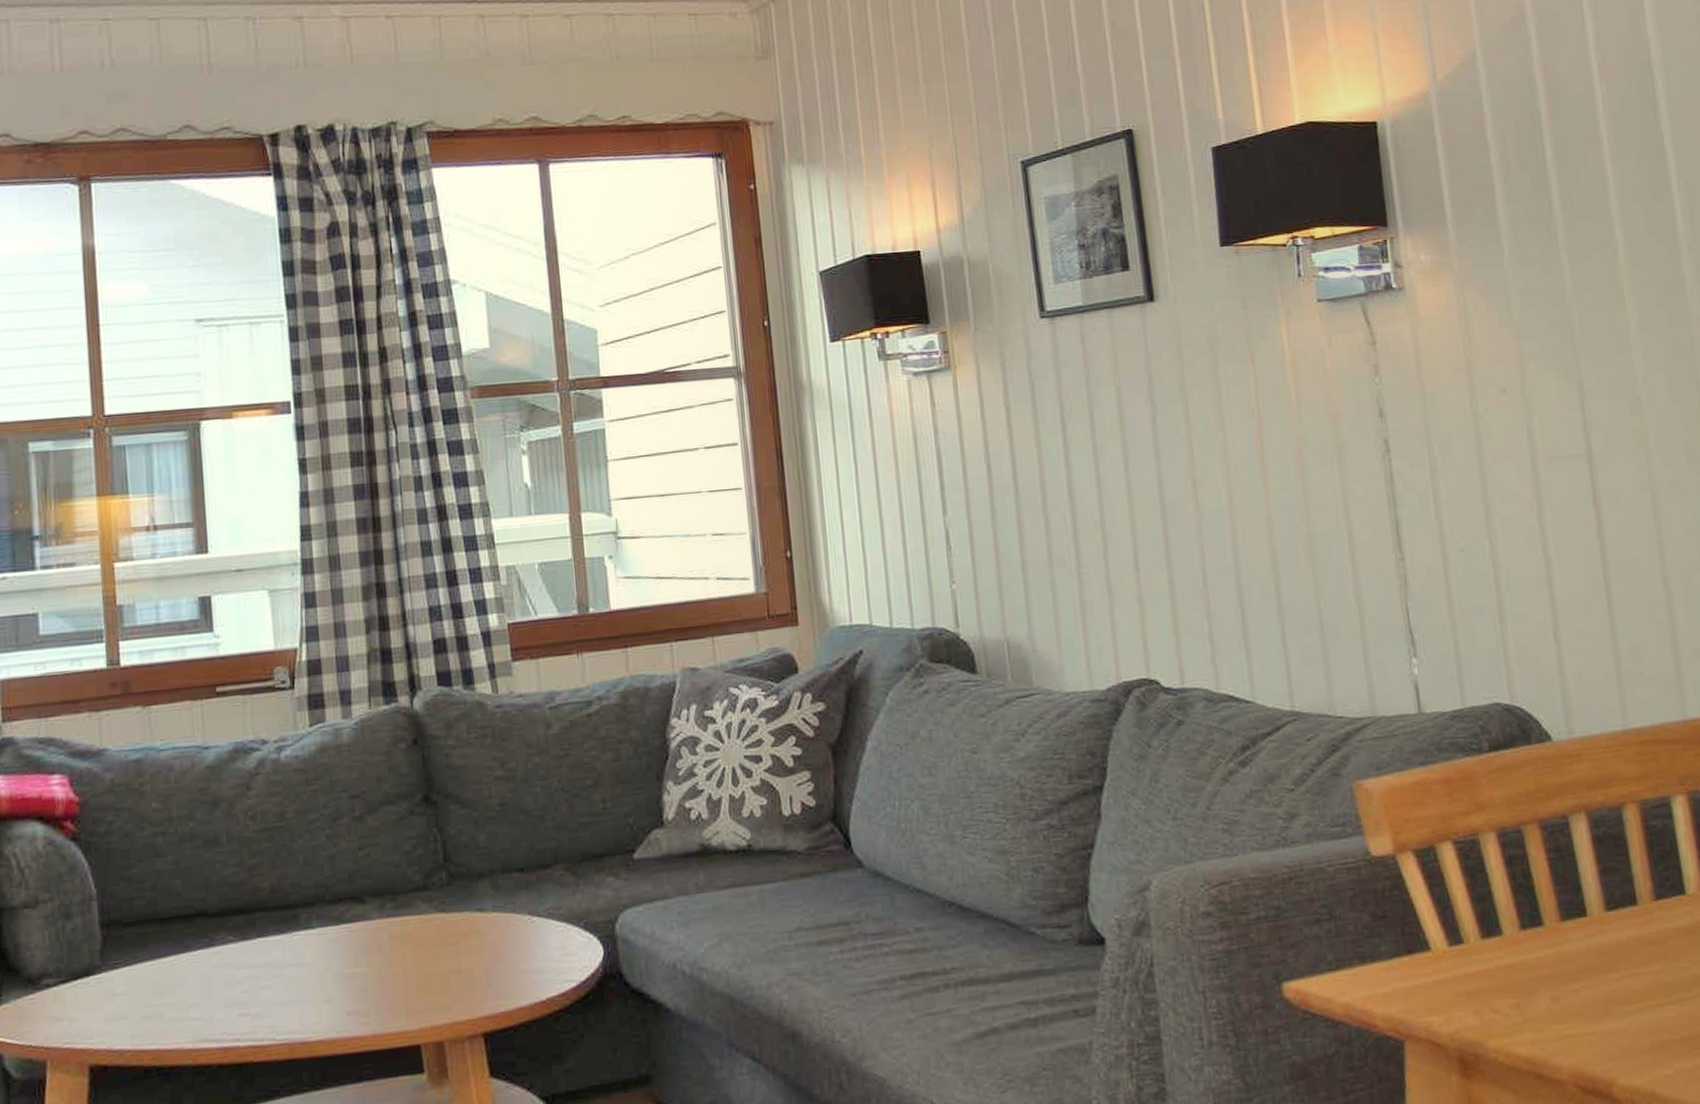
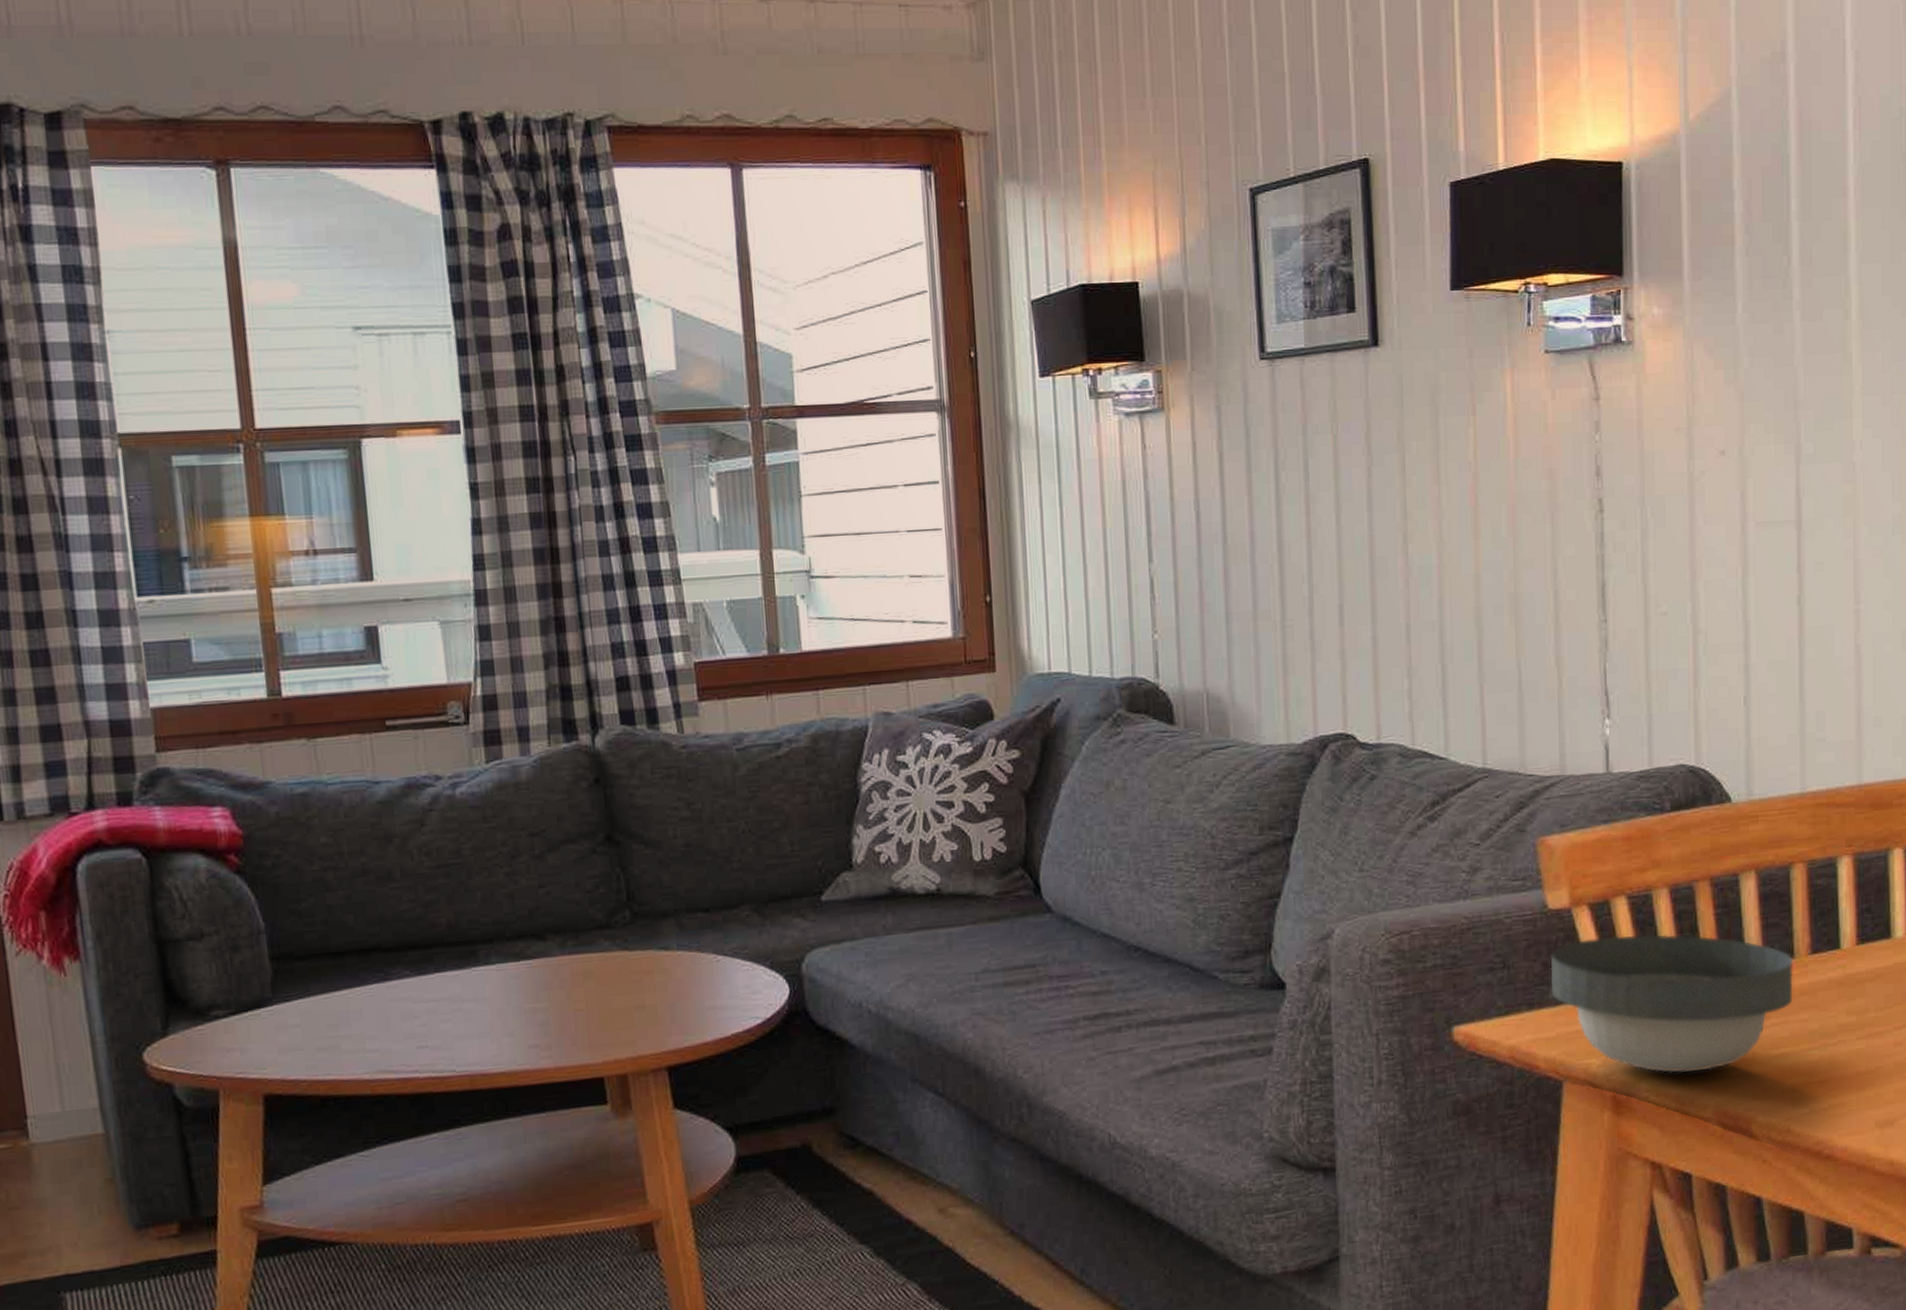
bowl: none [1378,881,1641,1032] -> present [1550,934,1794,1074]

